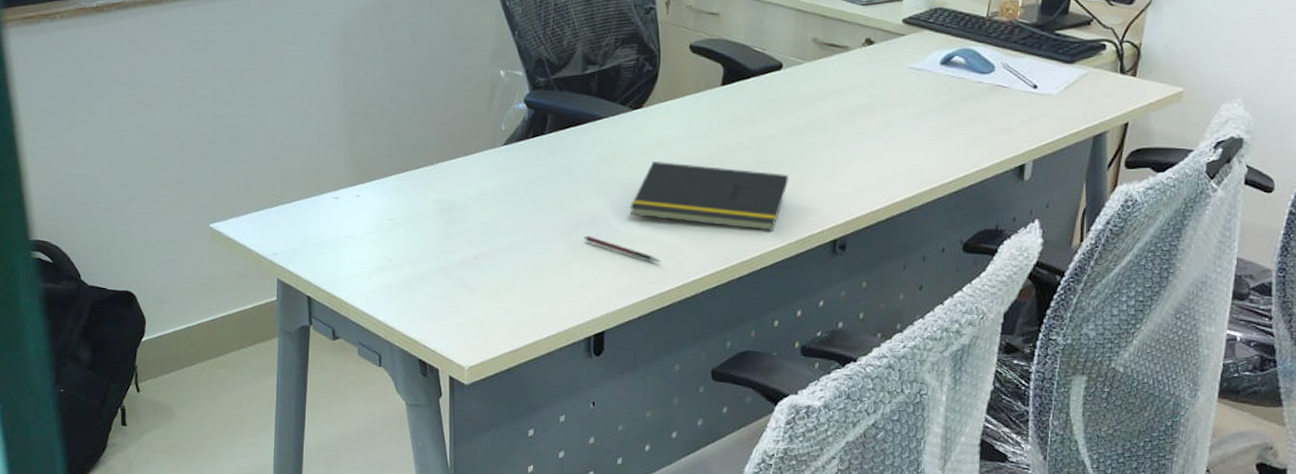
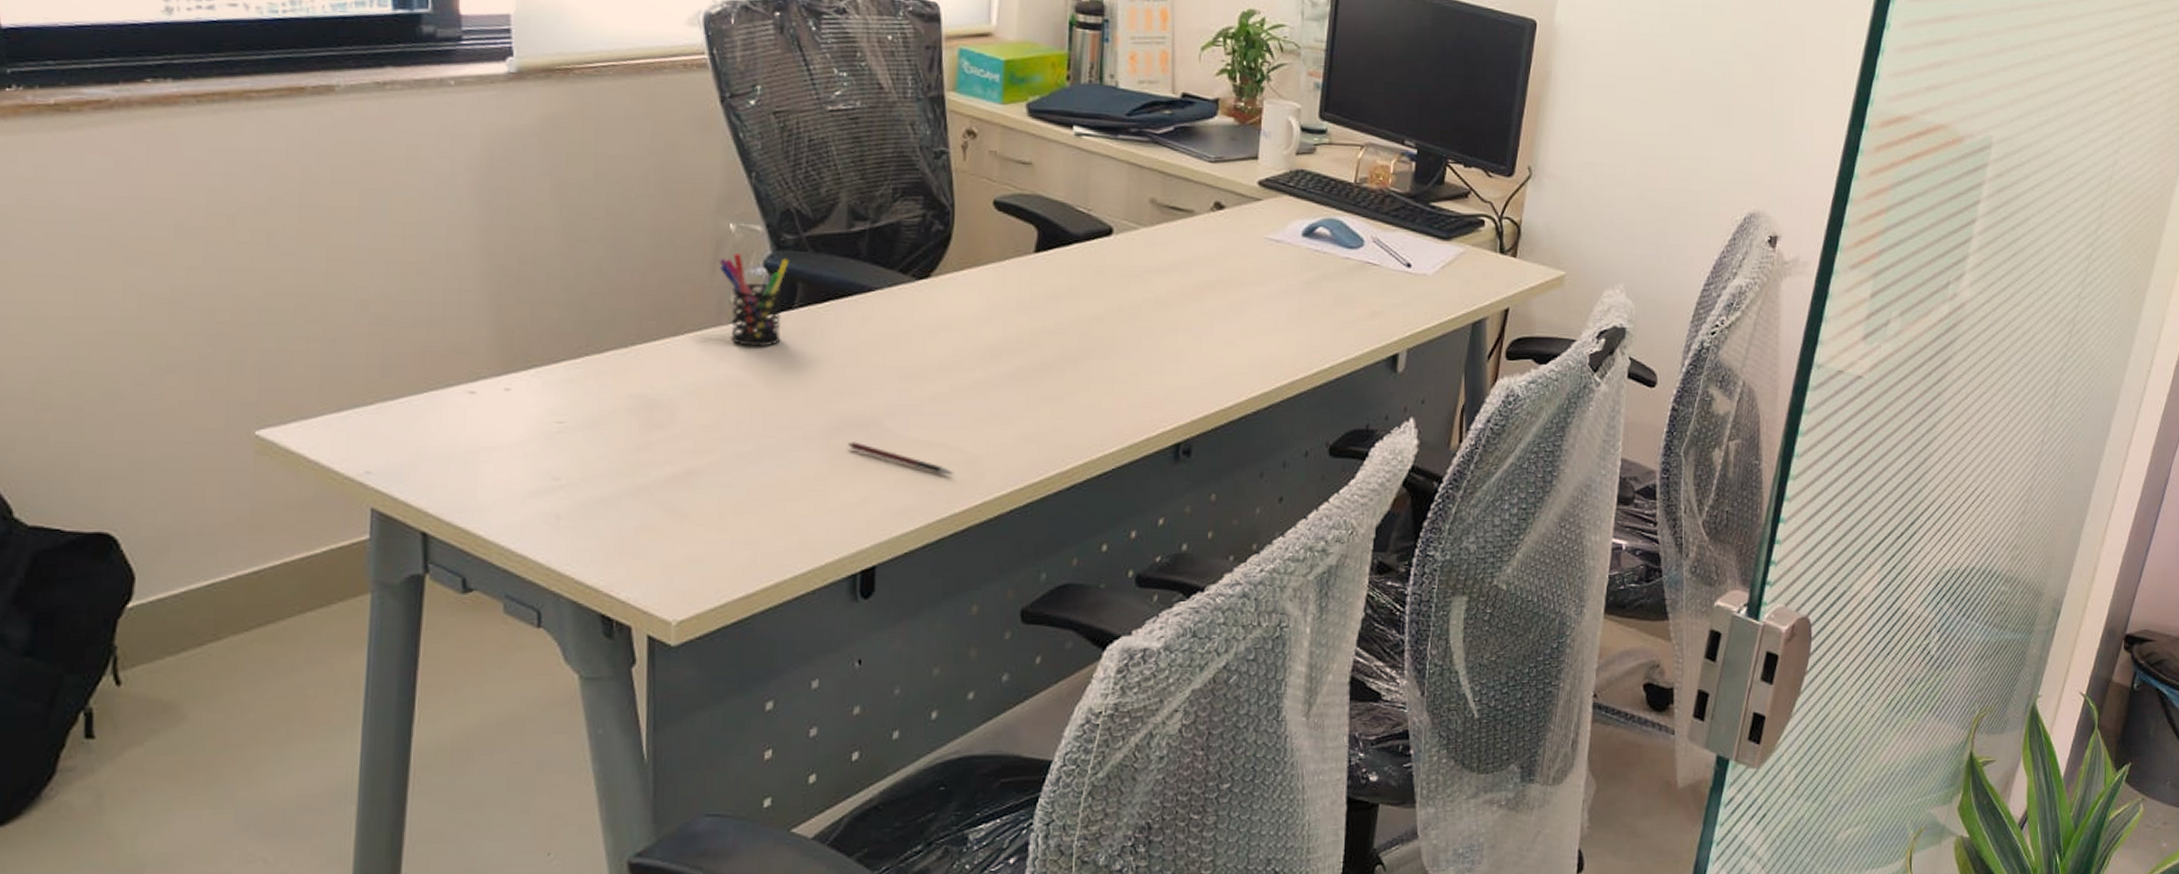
pen holder: none [493,93,542,164] -> present [718,253,790,347]
notepad: present [629,160,789,231] -> none [911,345,1121,434]

